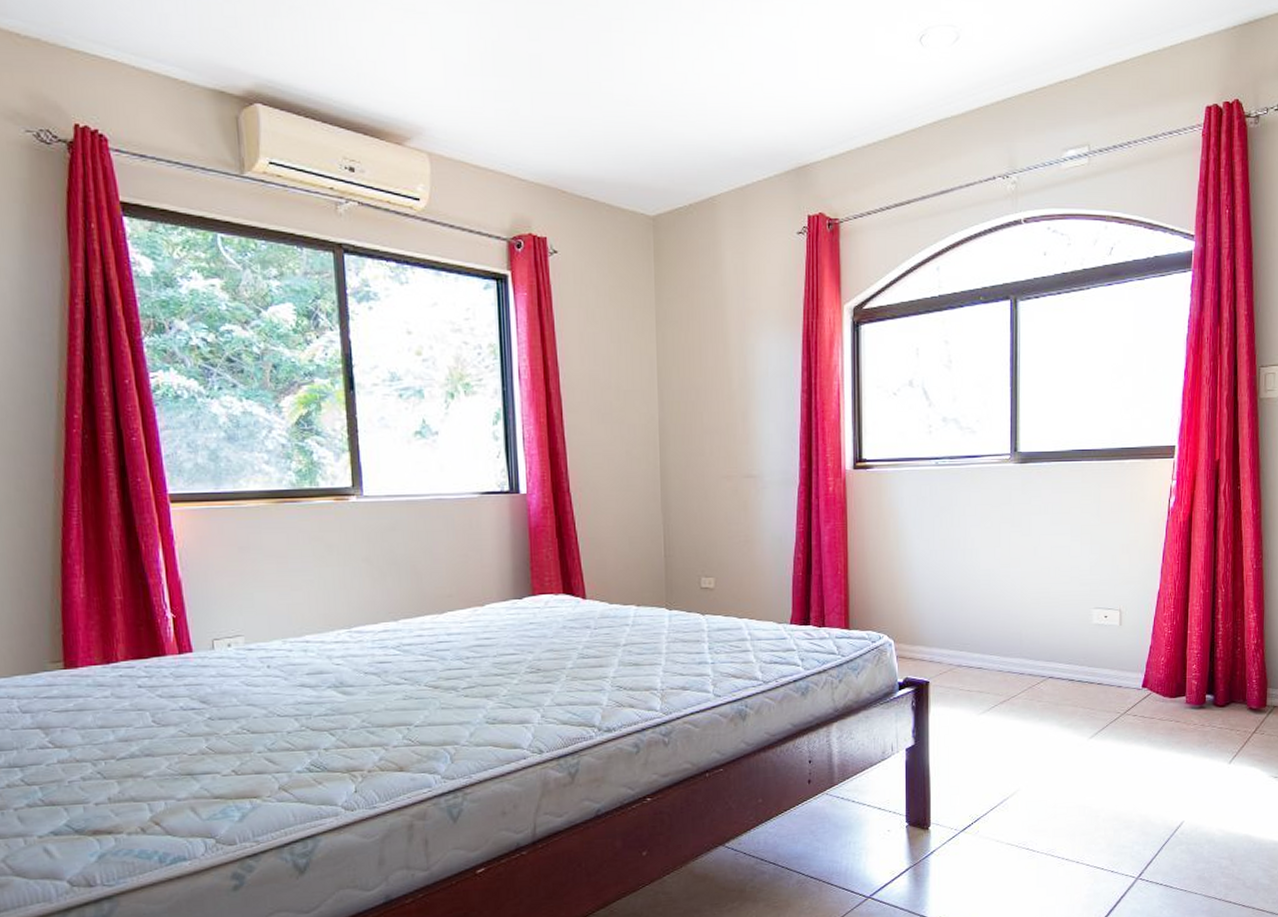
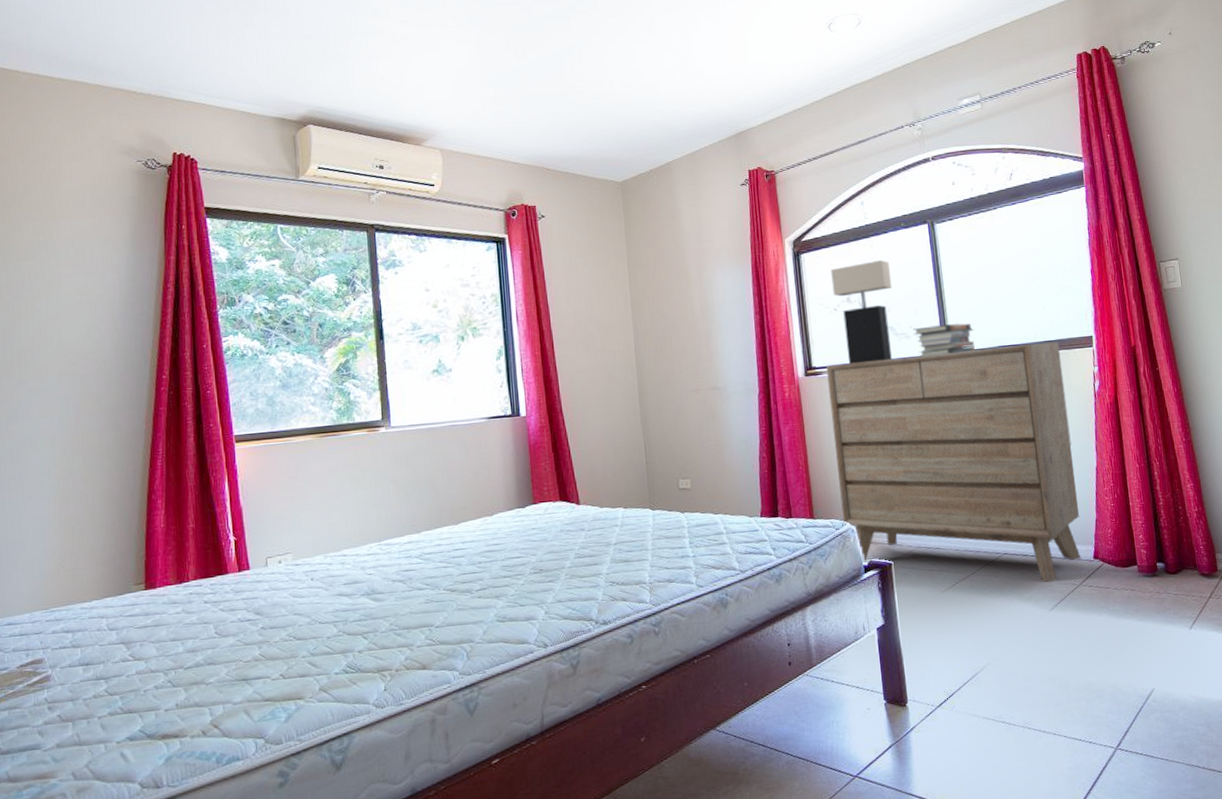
dresser: none [878,450,1138,710] -> present [826,342,1082,583]
table lamp: none [894,339,962,459] -> present [831,260,892,364]
book stack: none [980,420,1047,456] -> present [913,323,976,357]

